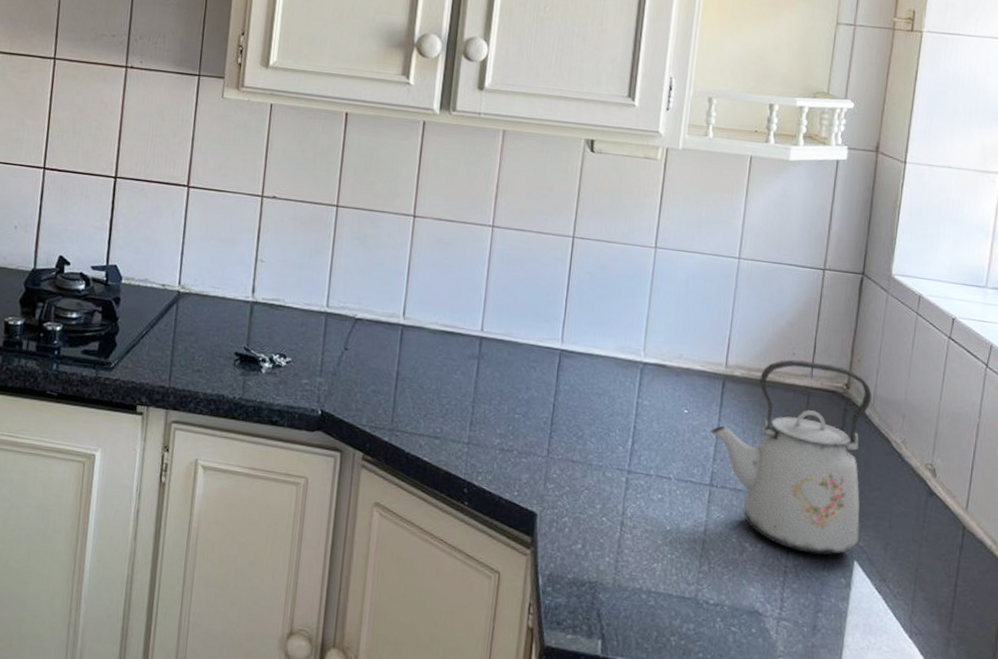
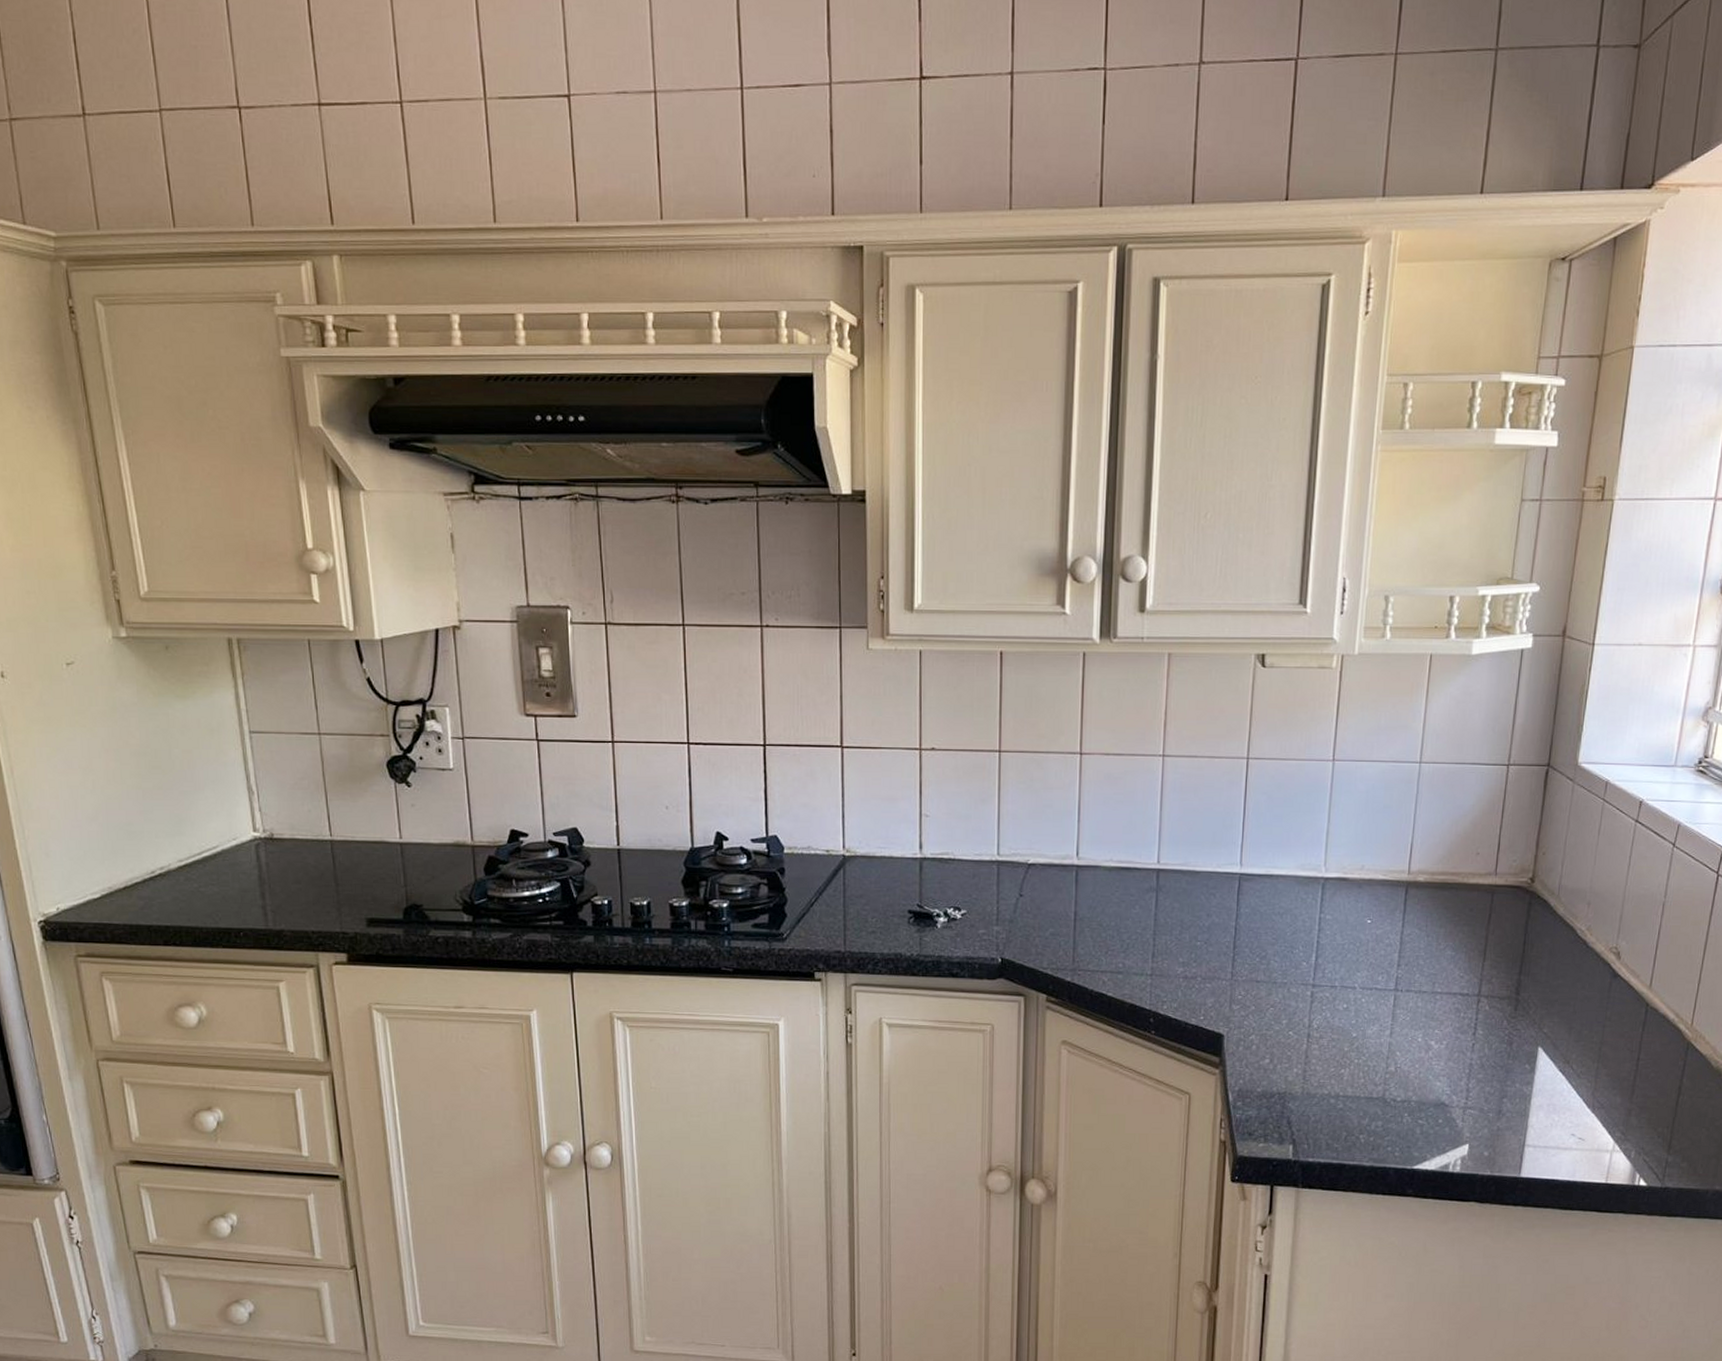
kettle: present [710,359,872,555] -> none [1394,858,1557,1045]

